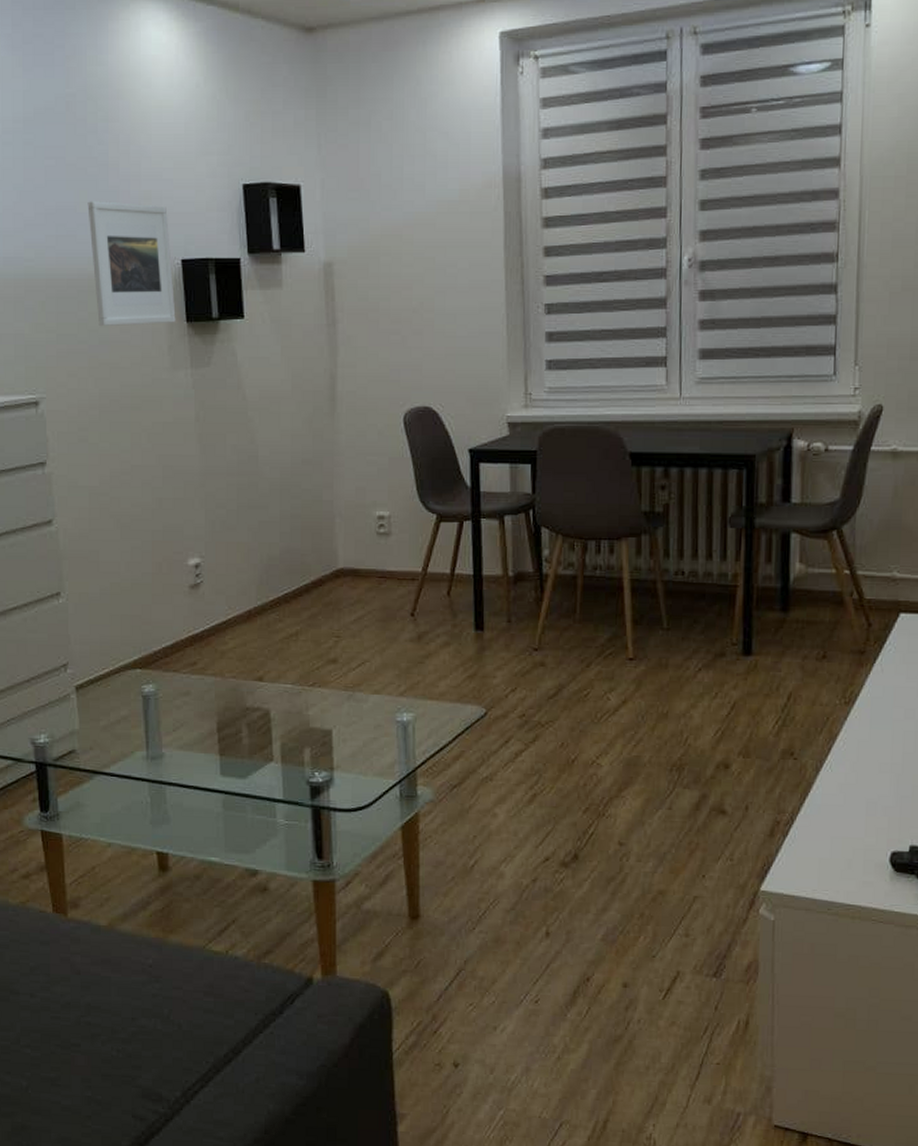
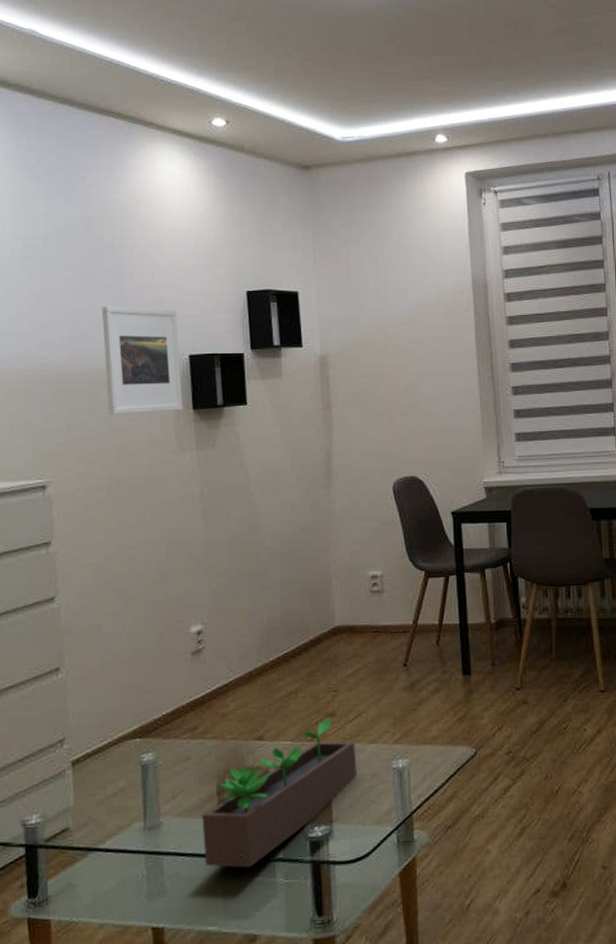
succulent planter: none [203,663,359,806] -> present [202,717,357,868]

